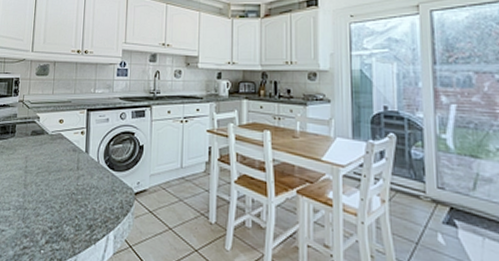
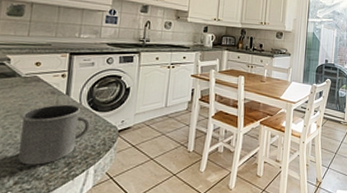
mug: none [48,162,109,225] -> present [18,104,91,165]

